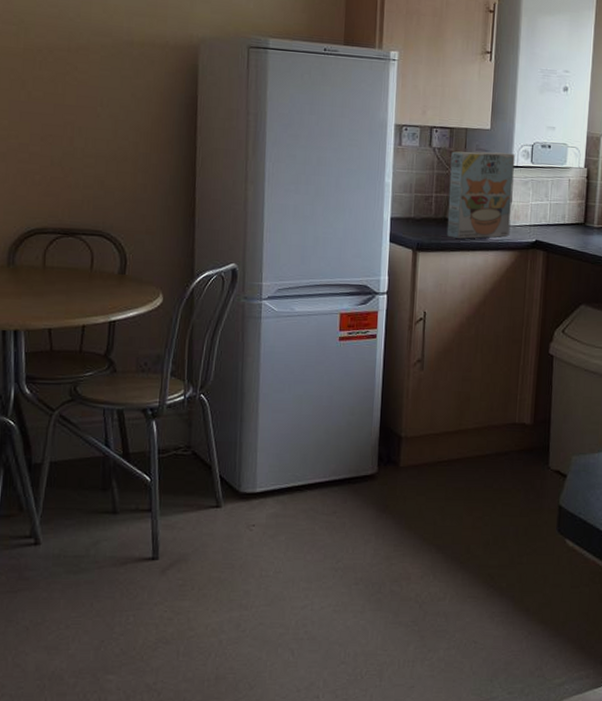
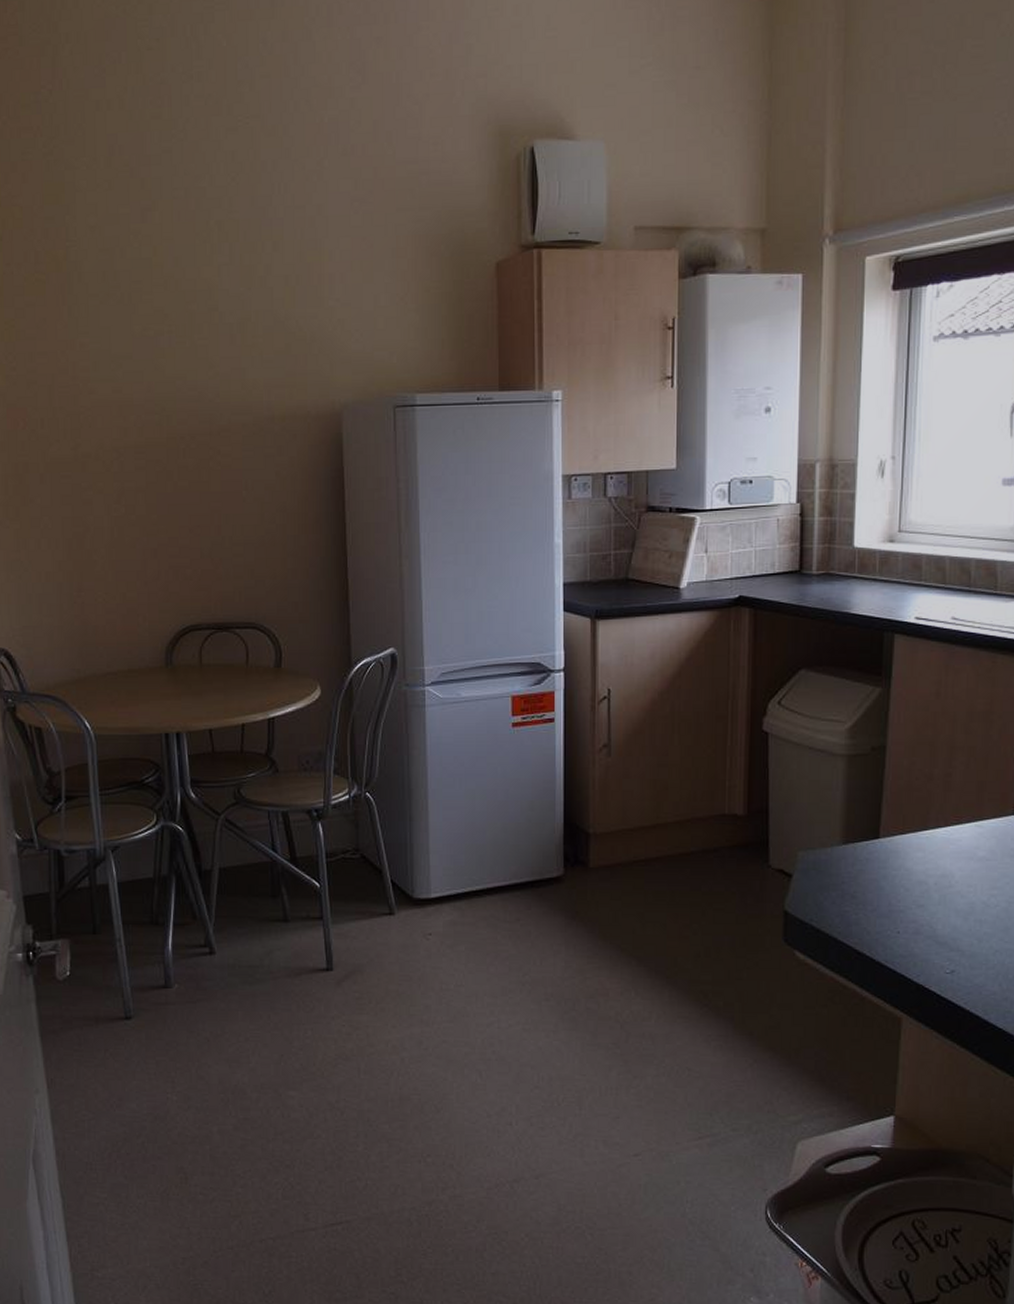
cereal box: present [446,151,515,239] -> none [630,495,708,601]

